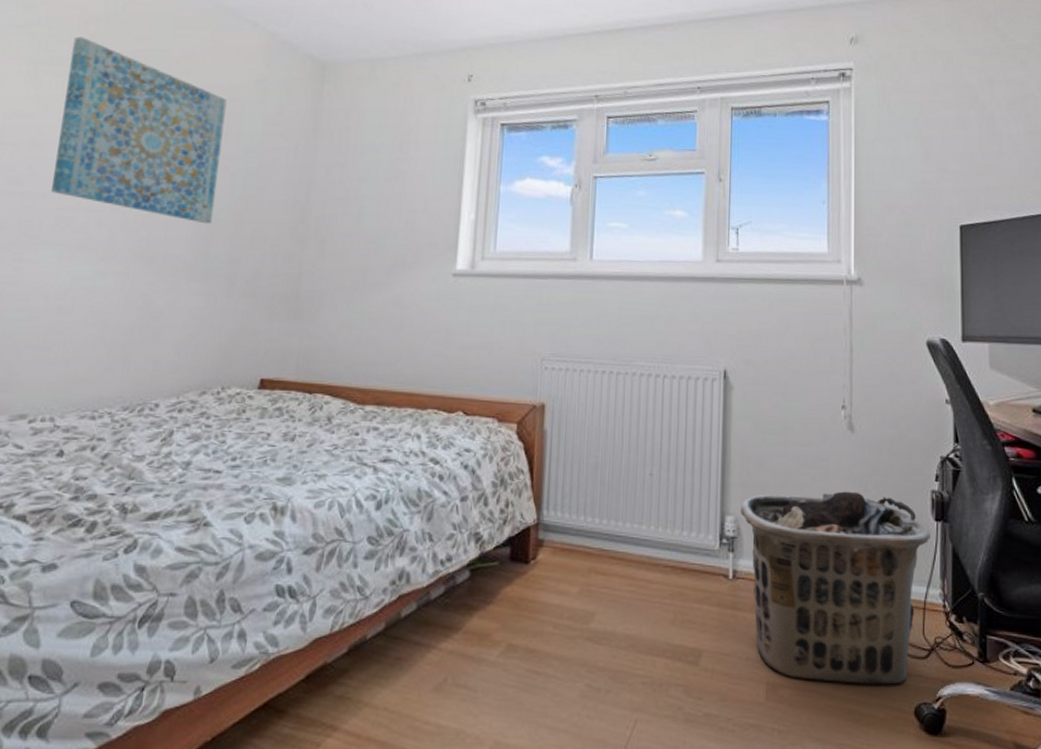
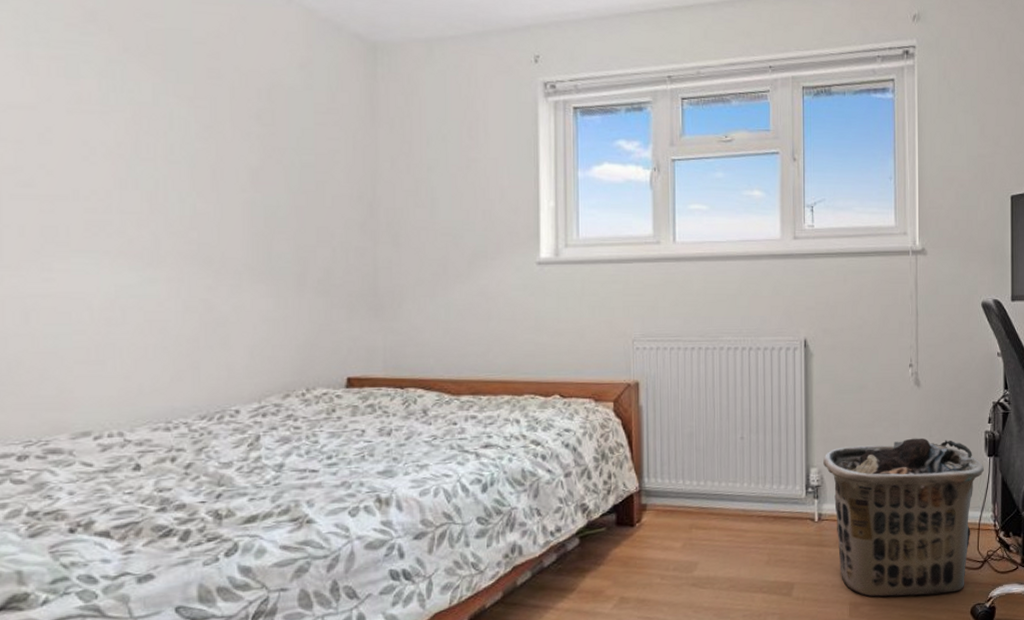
wall art: present [51,37,227,224] -> none [69,13,271,223]

